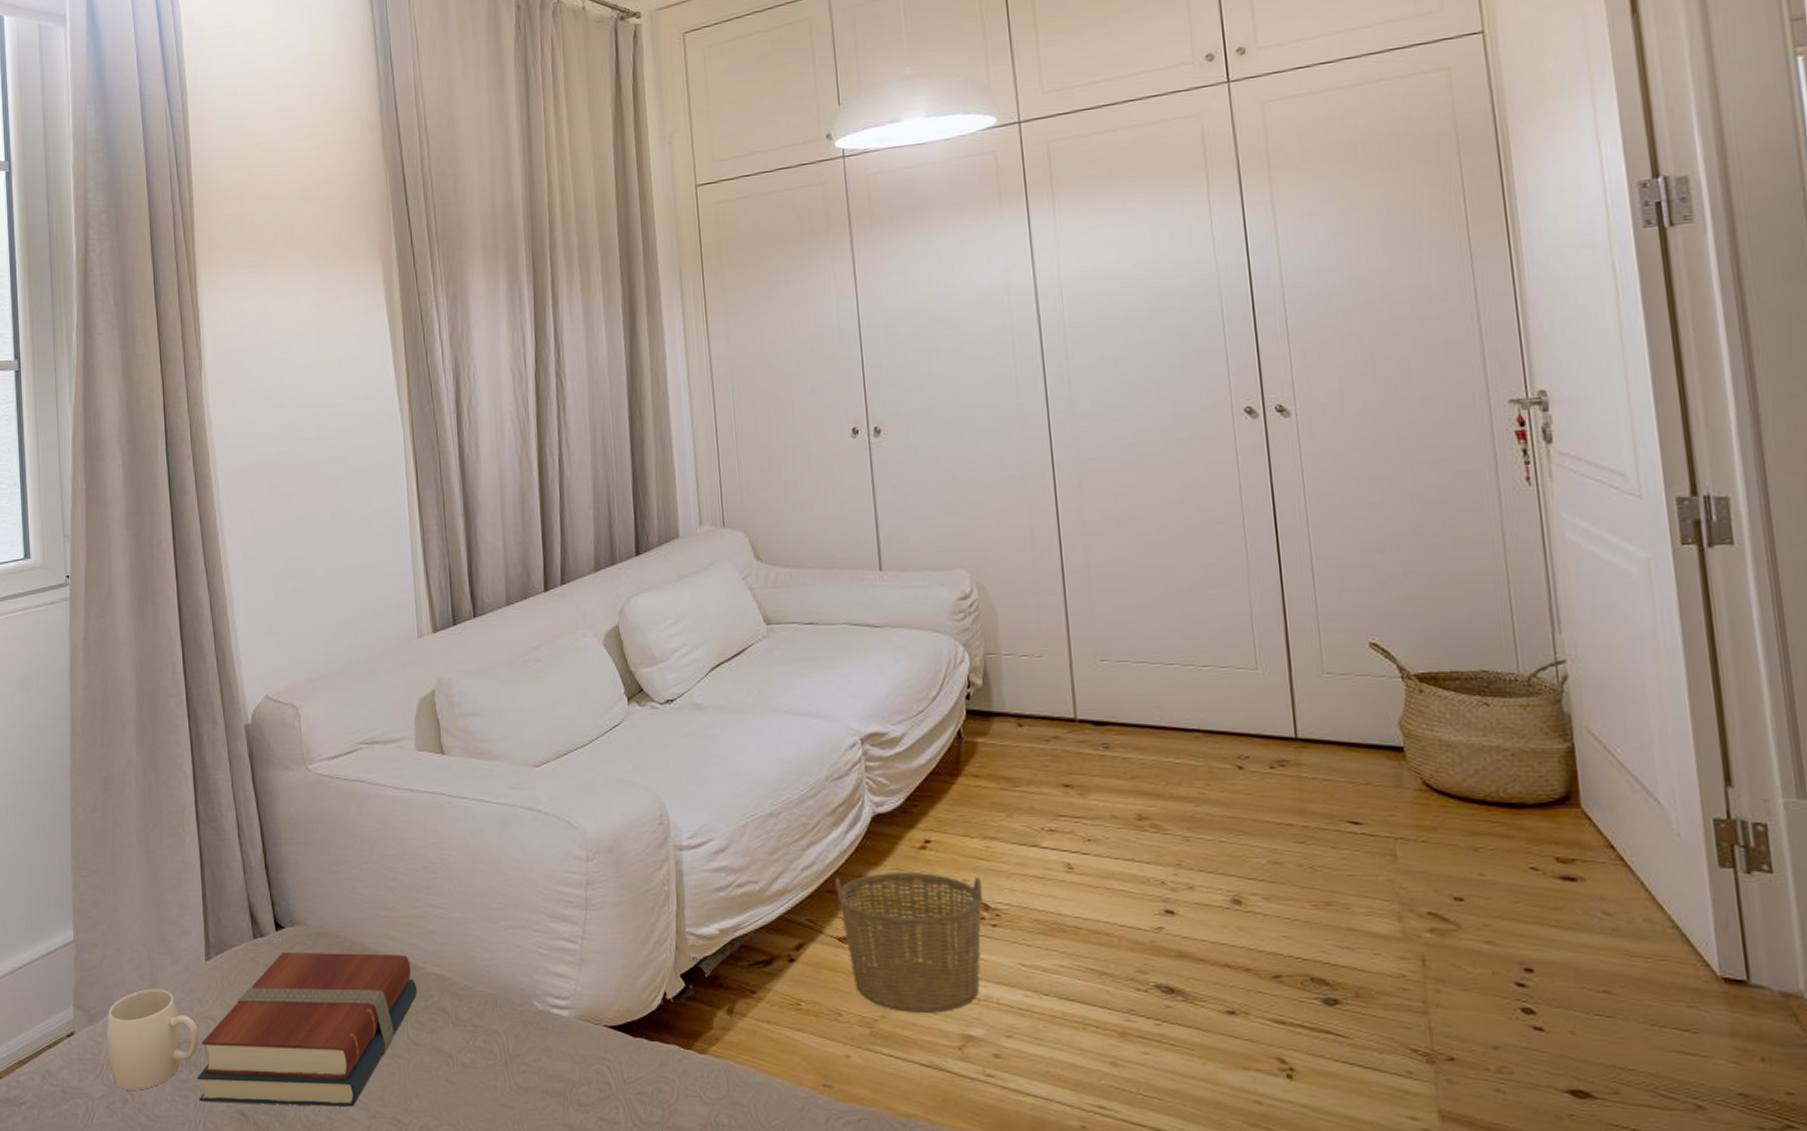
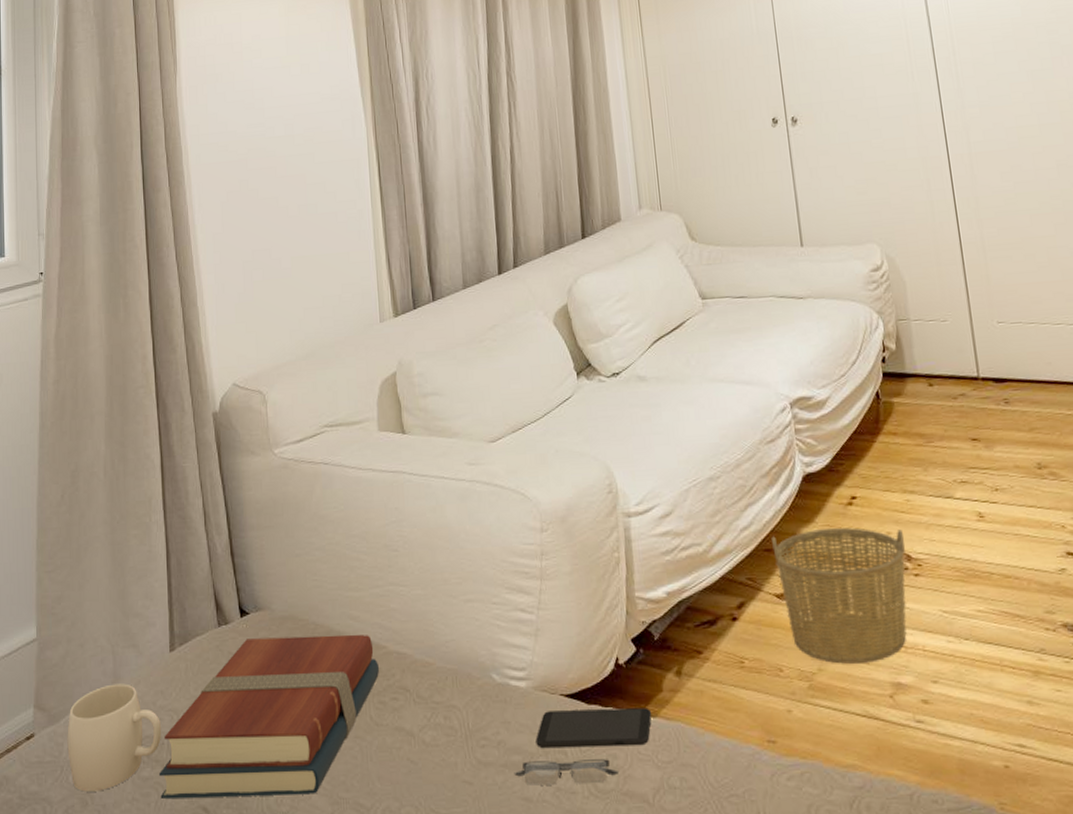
glasses: none [555,1089,665,1116] -> present [514,759,620,786]
mobile phone: none [578,1041,701,1082] -> present [536,708,652,749]

